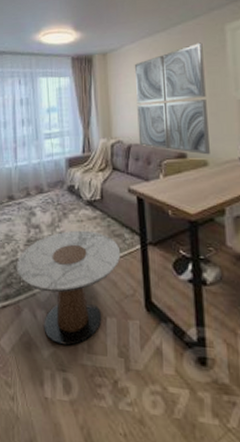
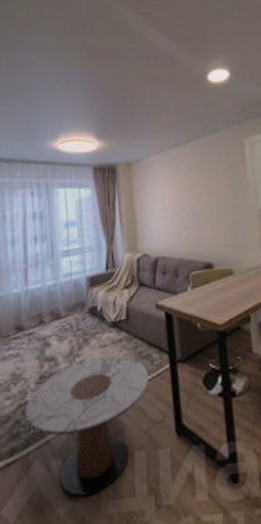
wall art: present [134,42,210,155] -> none [160,155,235,264]

